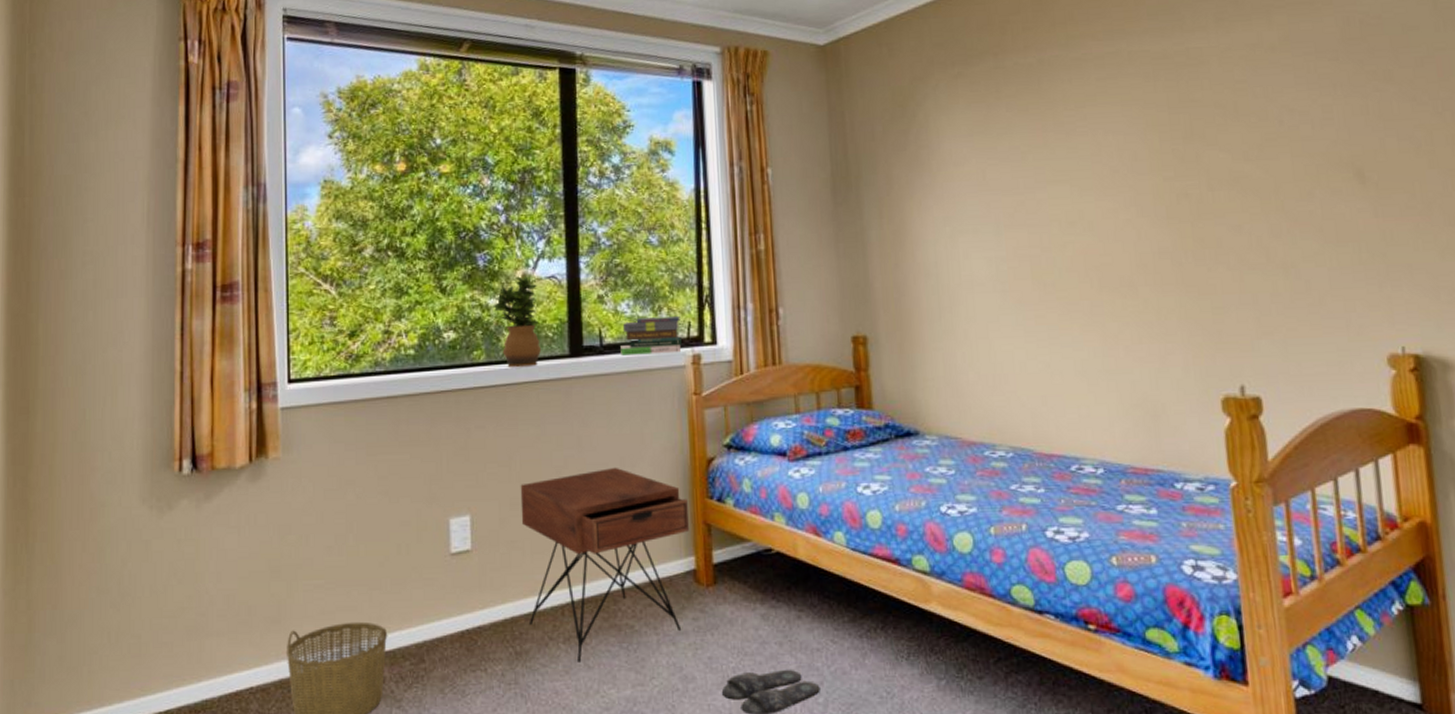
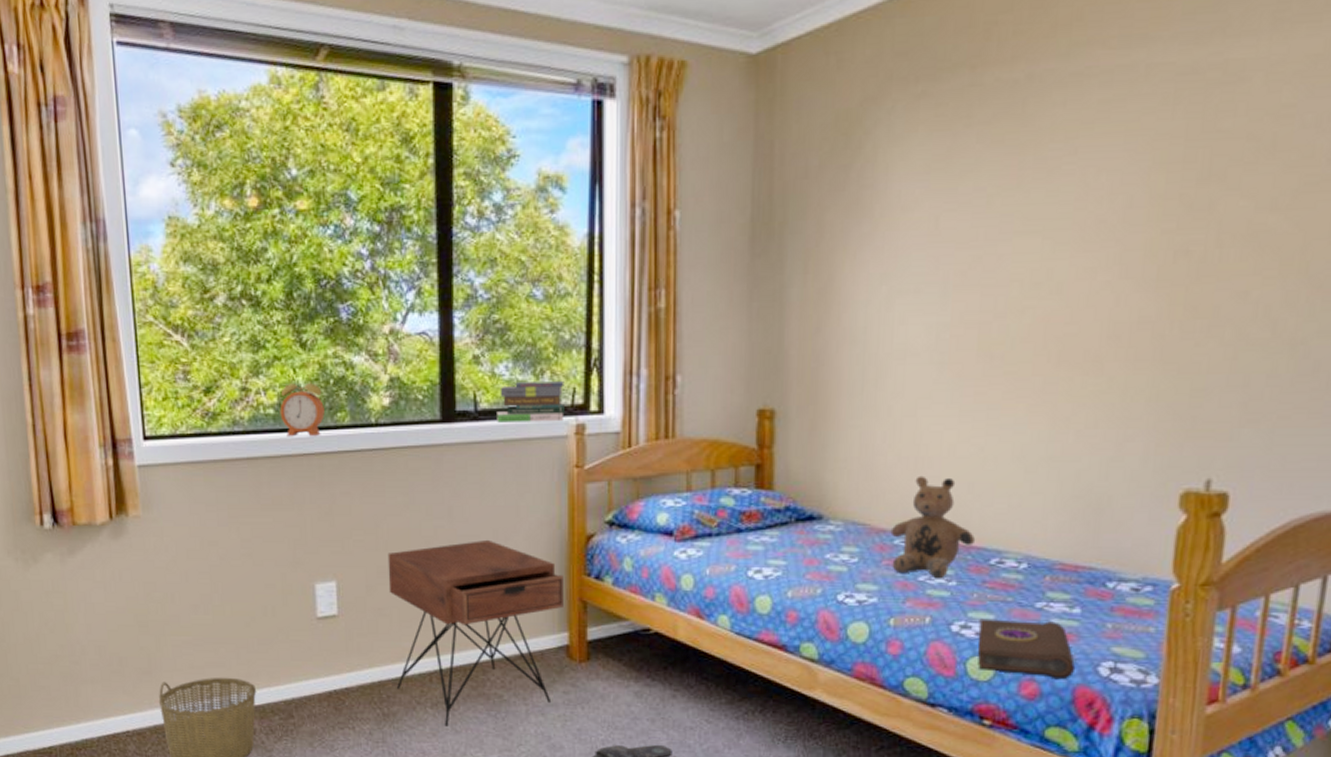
alarm clock: none [420,317,462,376] -> present [280,375,325,437]
potted plant: present [492,276,542,368] -> none [356,331,411,432]
teddy bear: none [980,391,1056,486] -> present [890,475,976,578]
book: none [1069,523,1163,580] -> present [977,618,1076,680]

